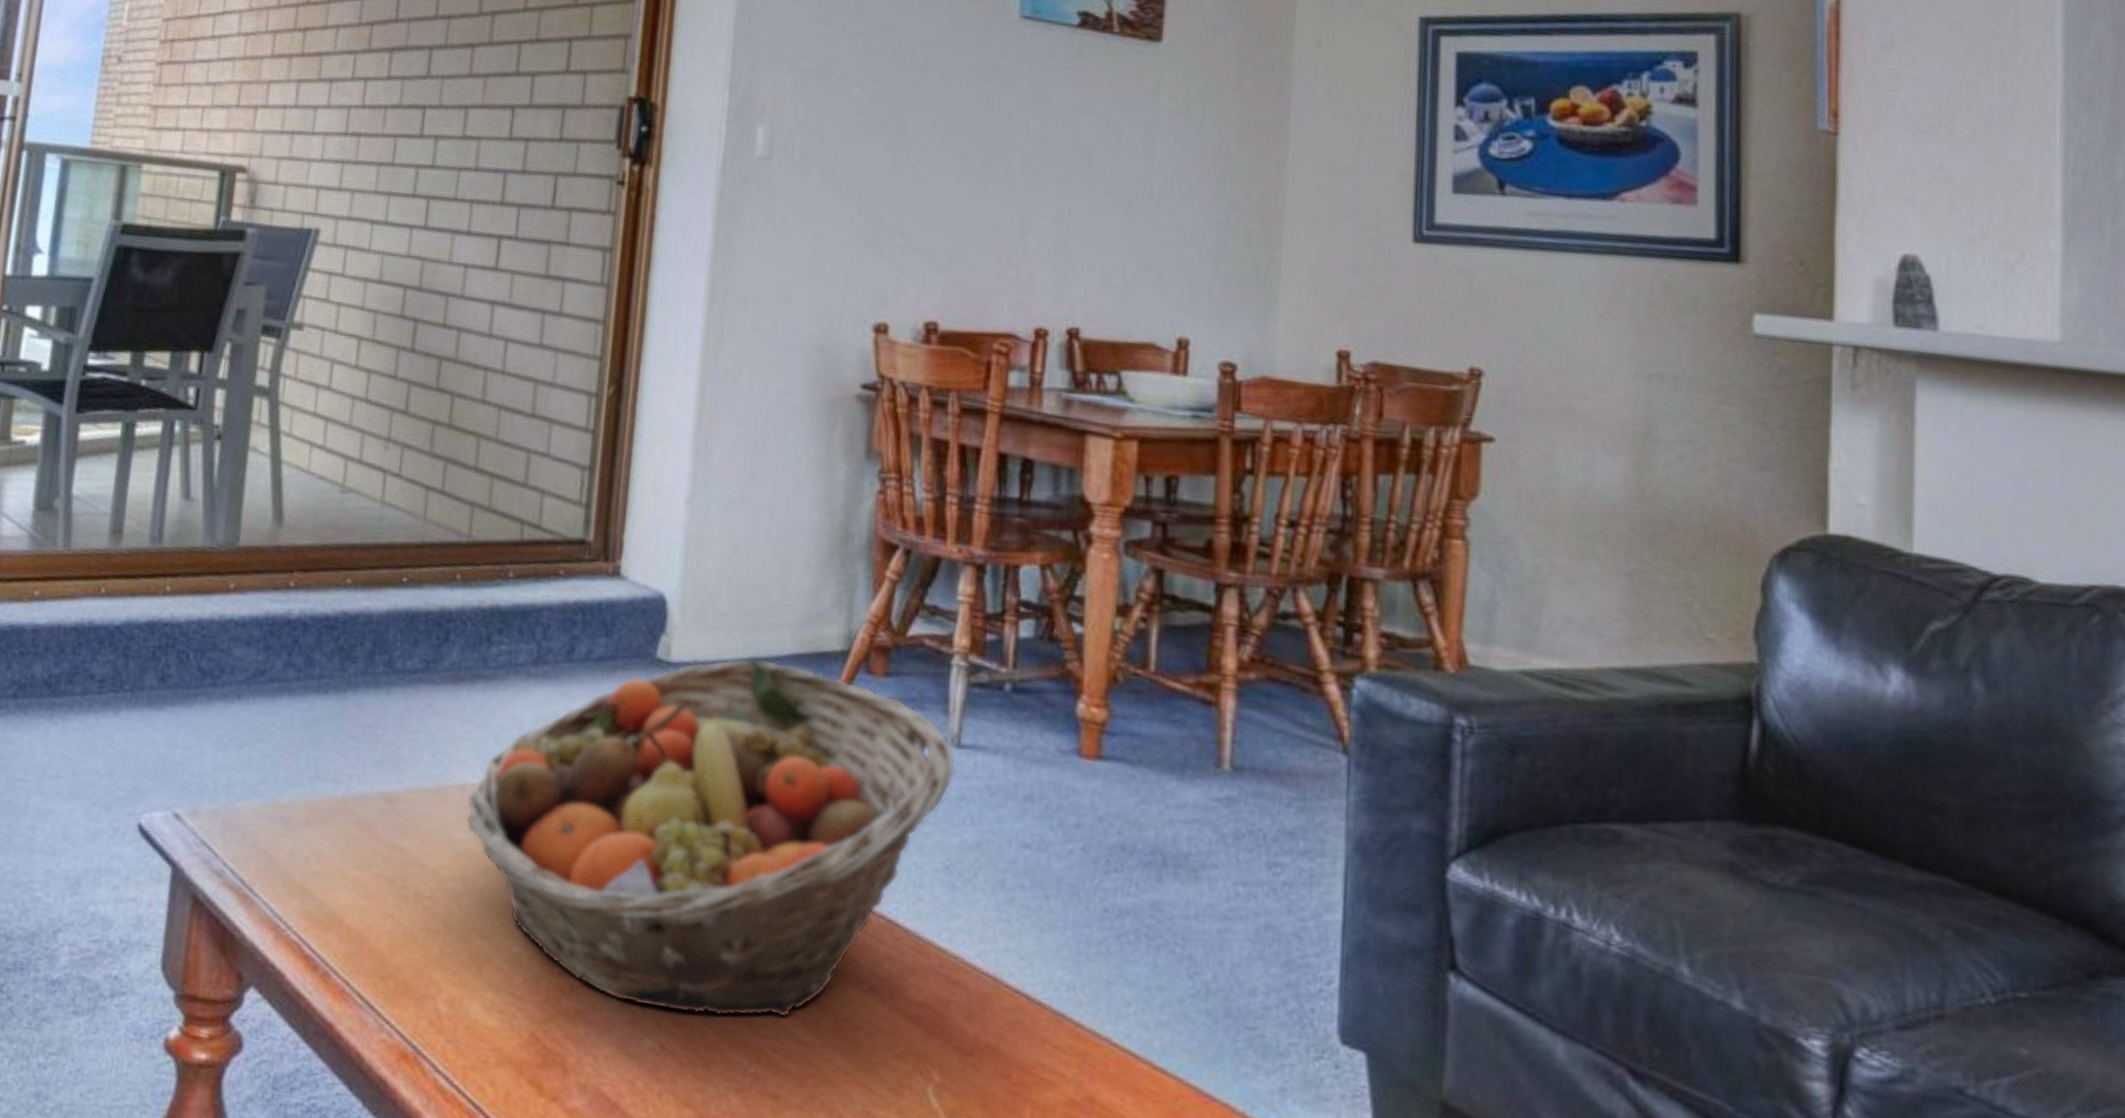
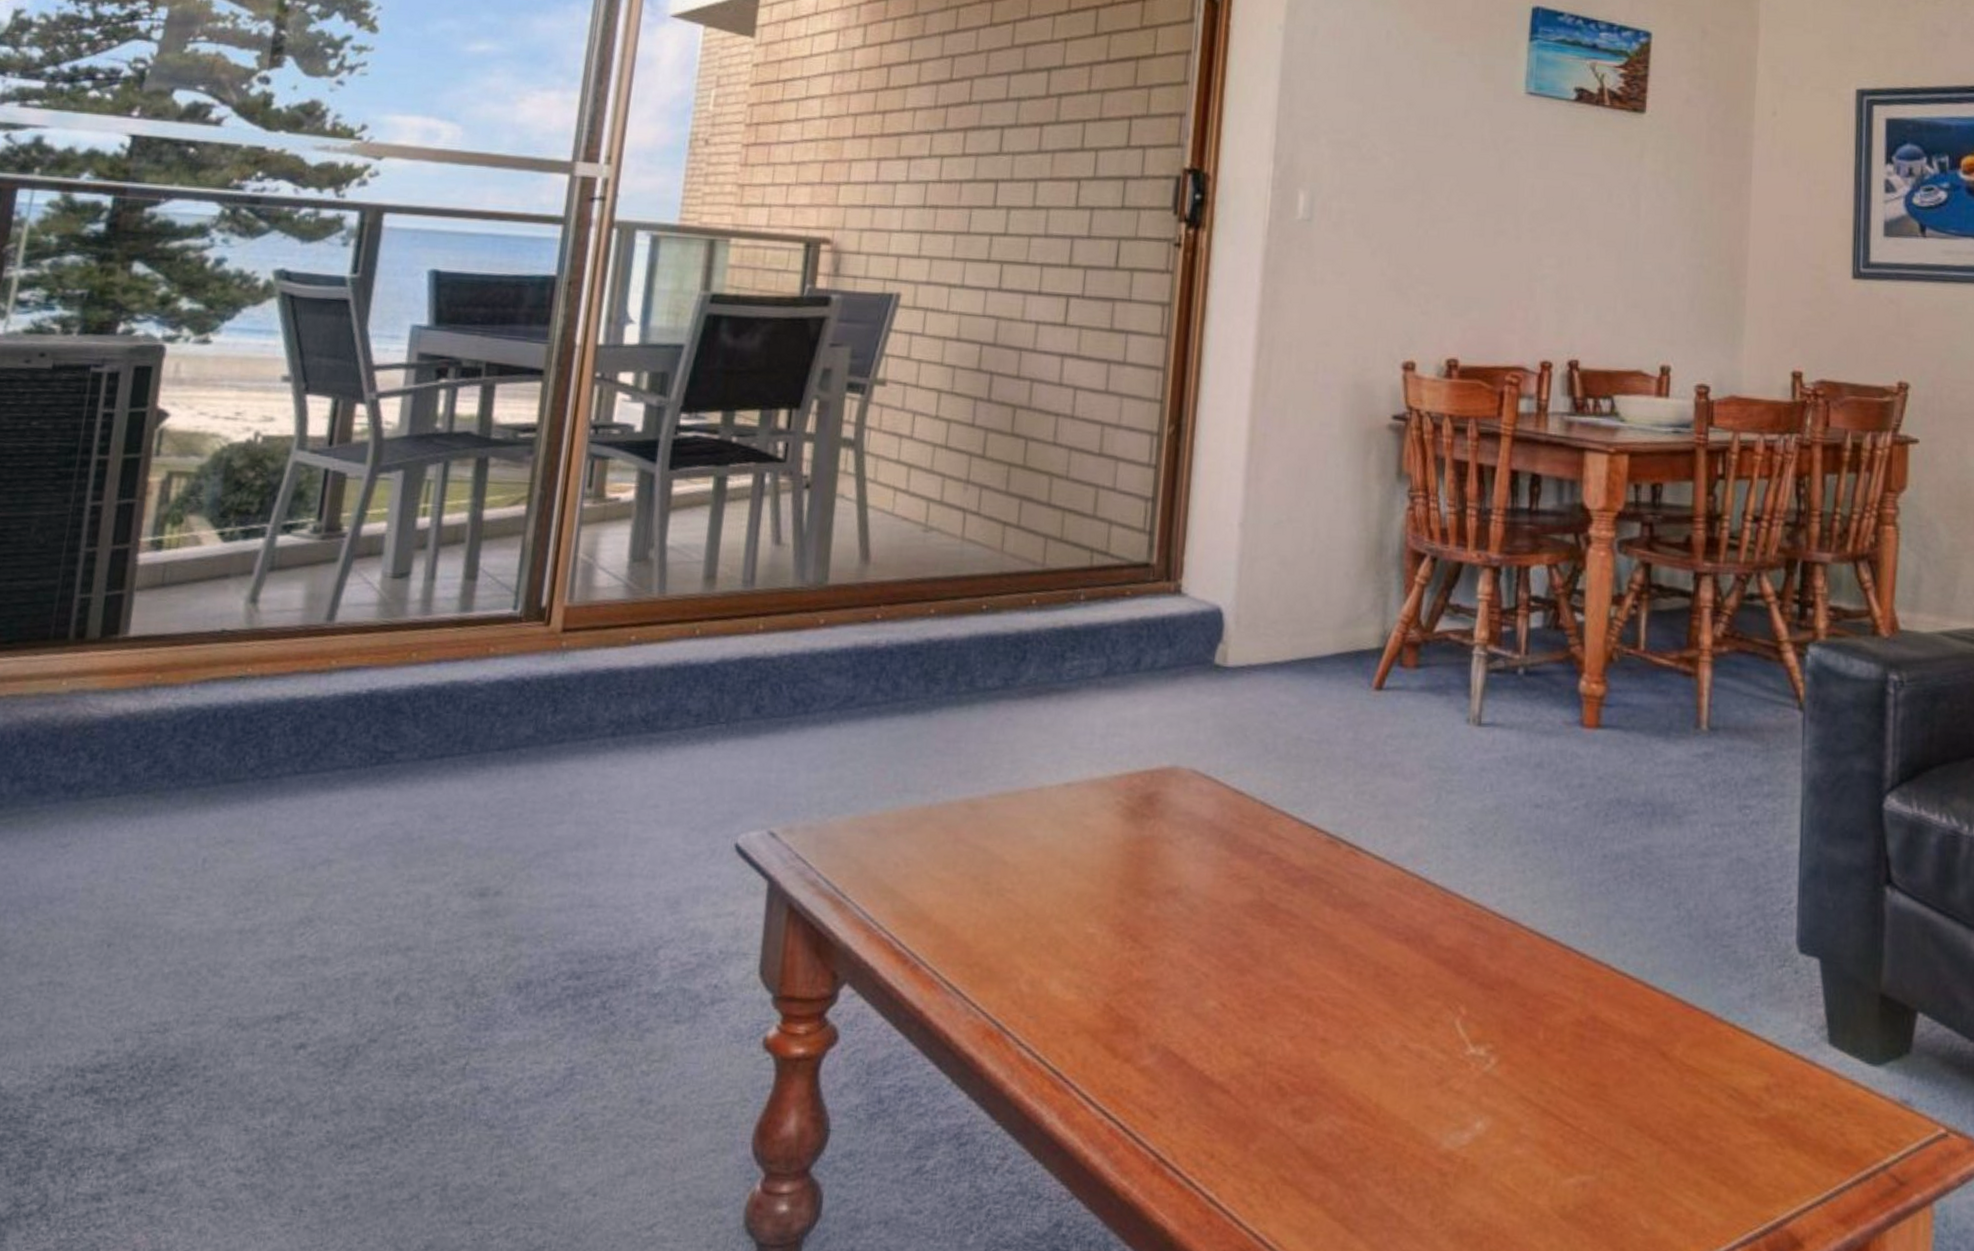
fruit basket: present [466,658,956,1018] -> none [1043,659,1478,975]

